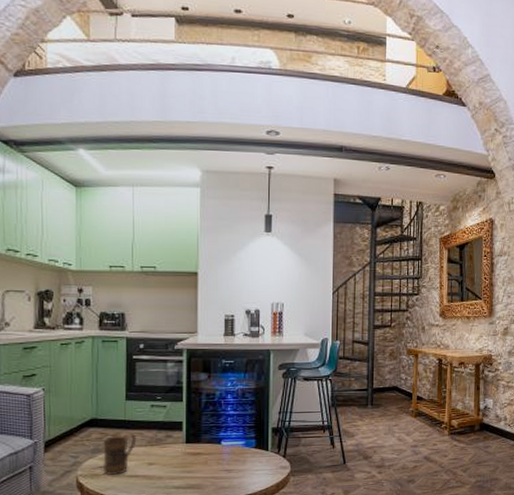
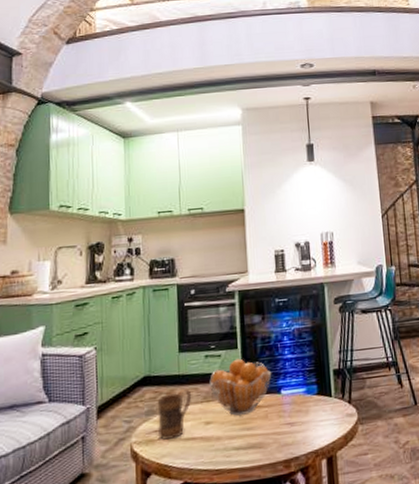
fruit basket: none [154,410,214,460] -> present [209,358,272,416]

